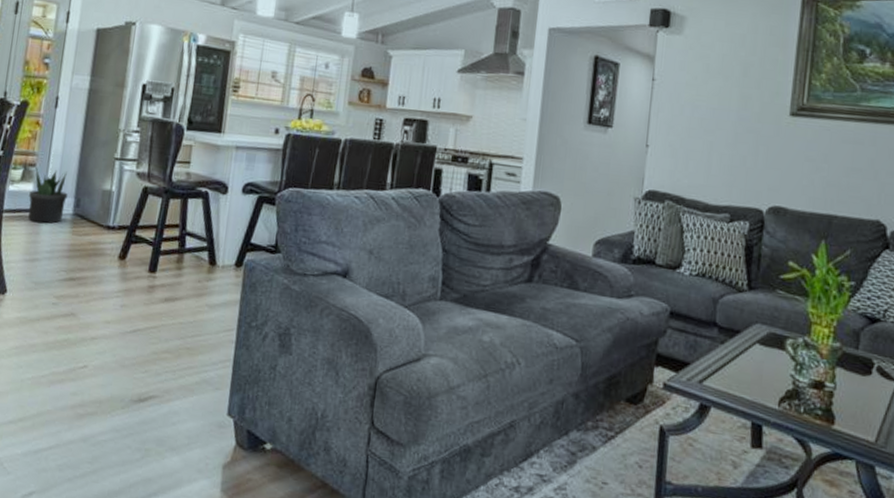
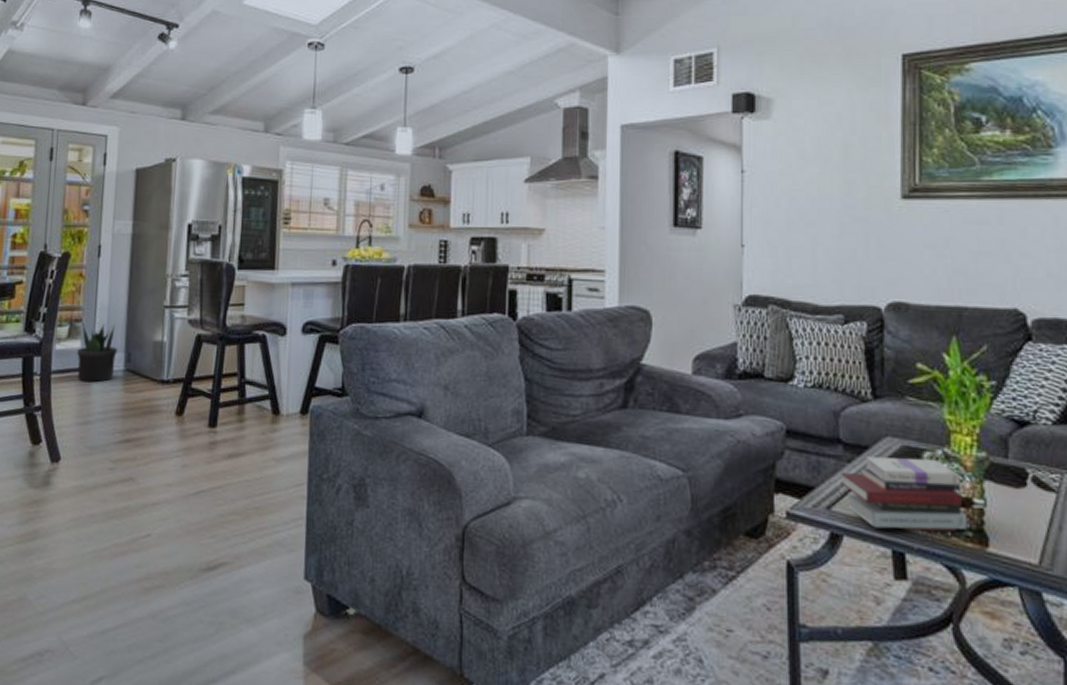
books: none [713,339,819,411] -> present [840,456,968,534]

